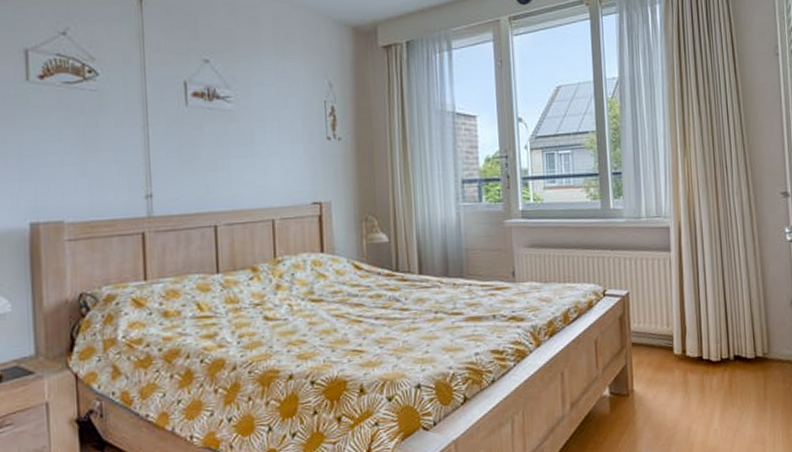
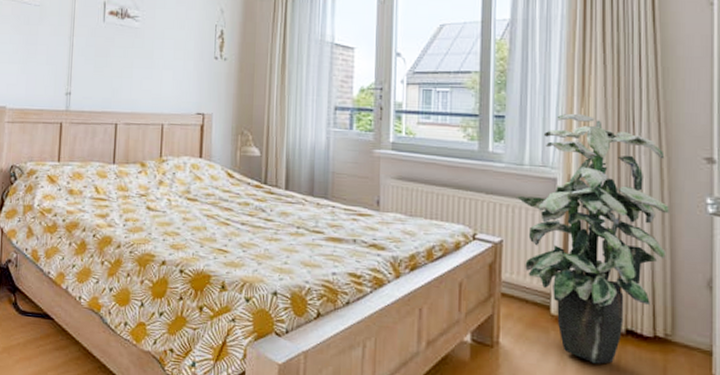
indoor plant: none [637,163,759,392] -> present [516,113,669,364]

